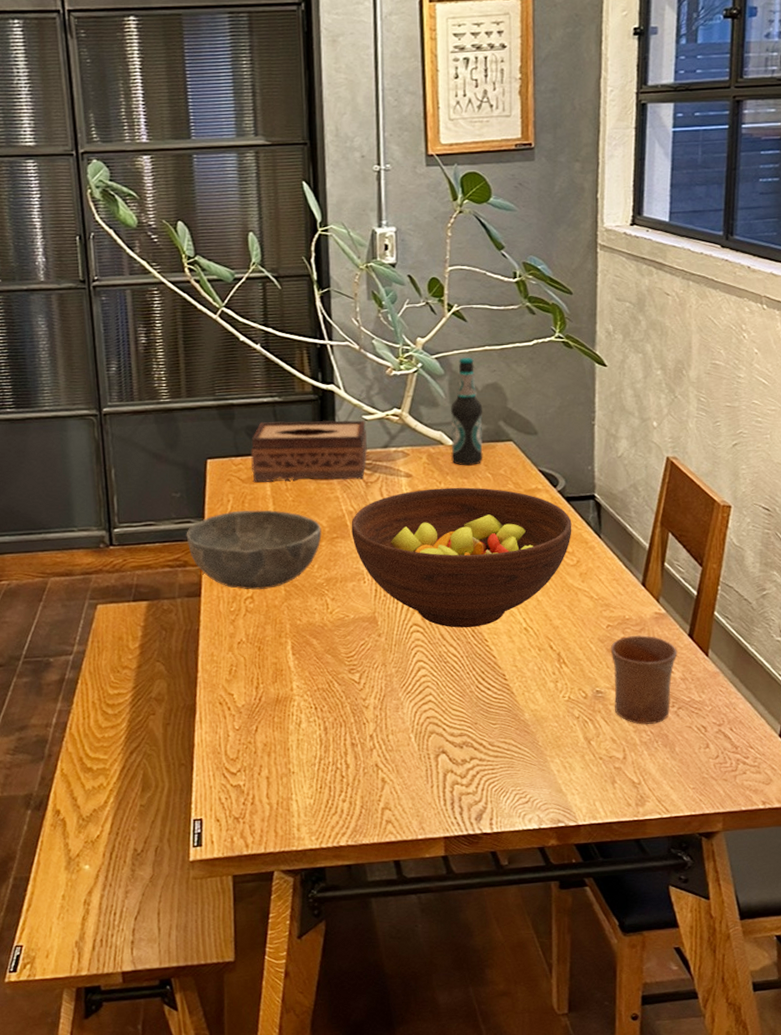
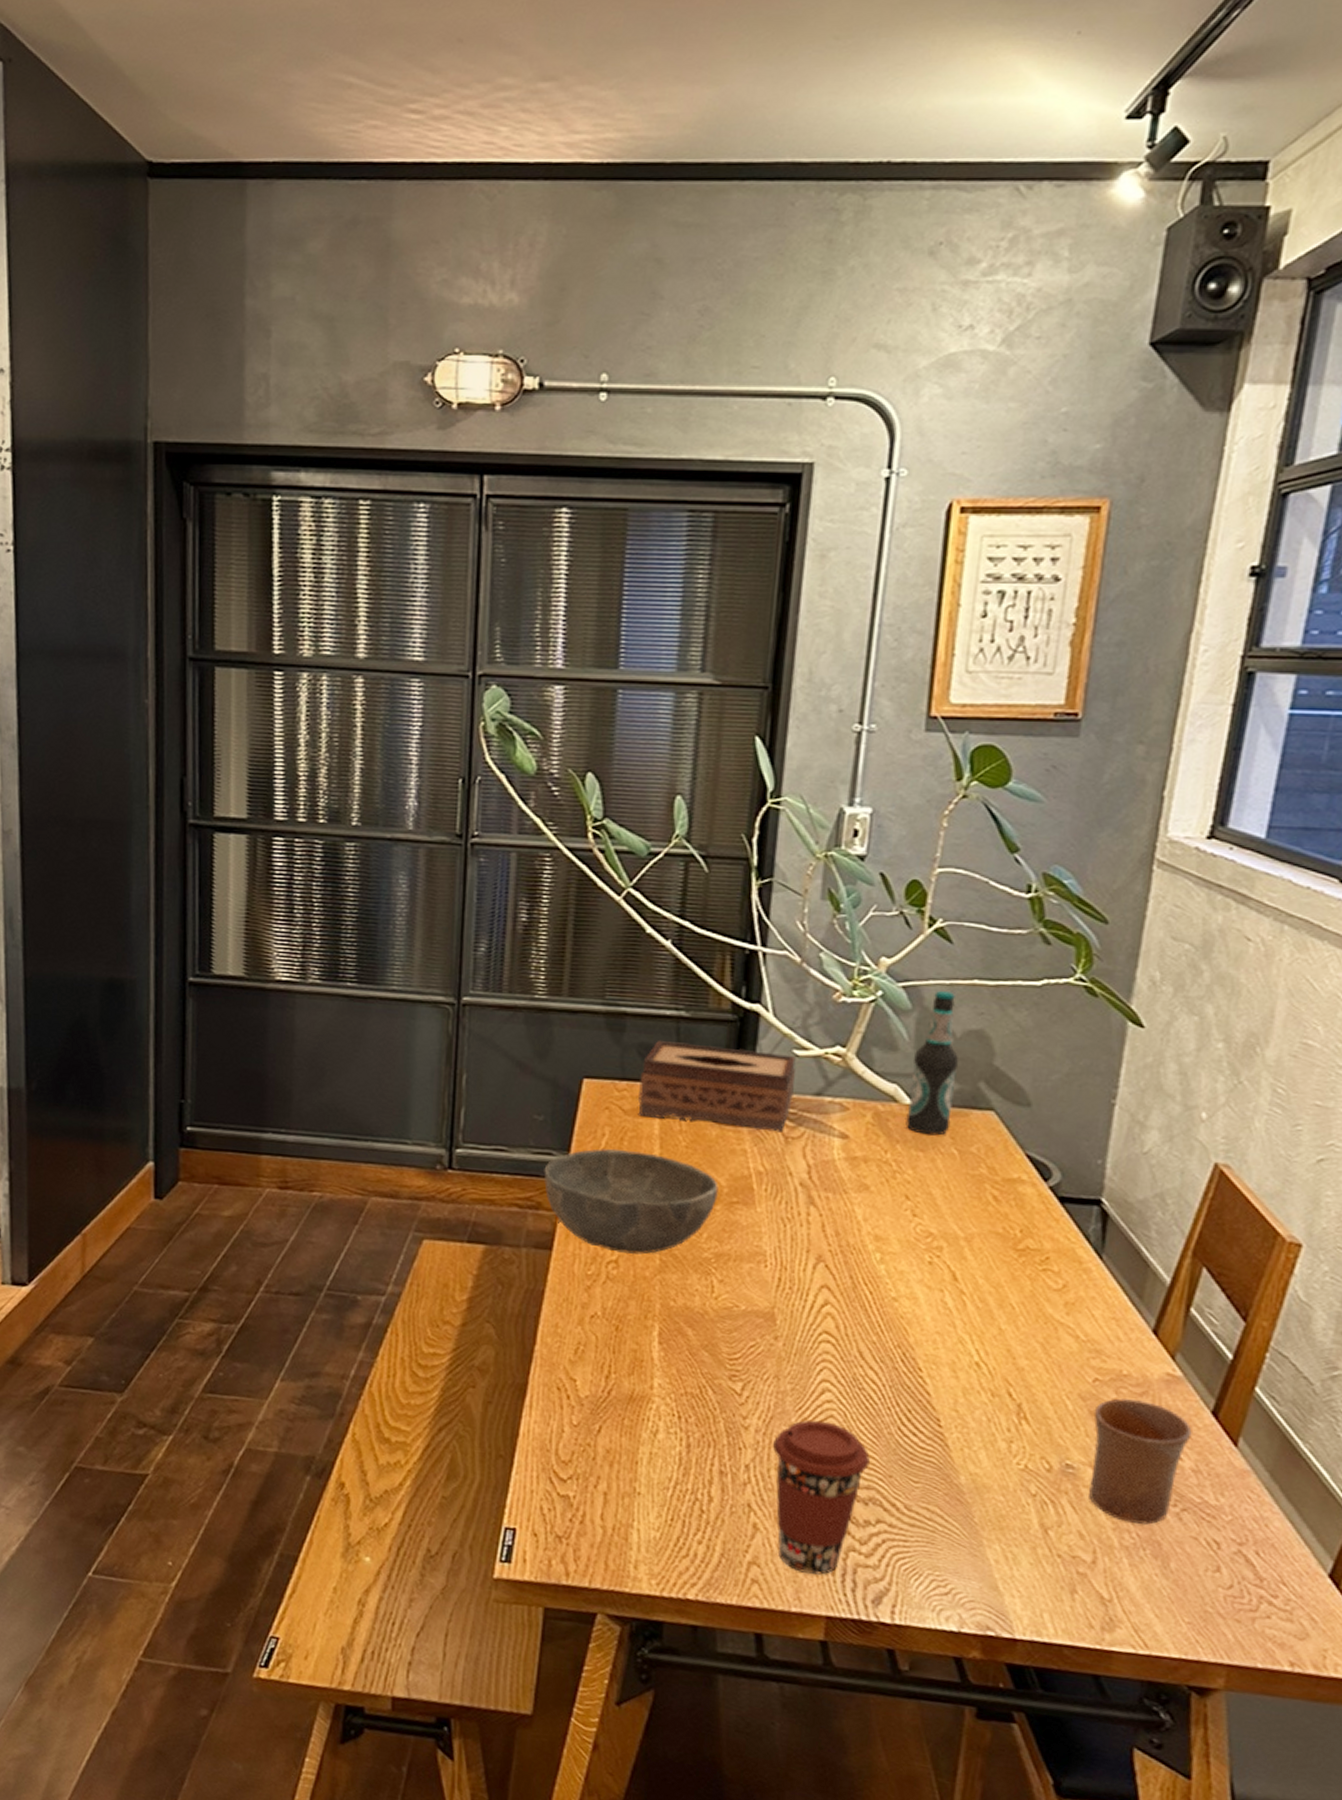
fruit bowl: present [351,487,572,628] -> none [757,1157,1063,1350]
coffee cup: none [387,691,460,808] -> present [772,1420,870,1575]

